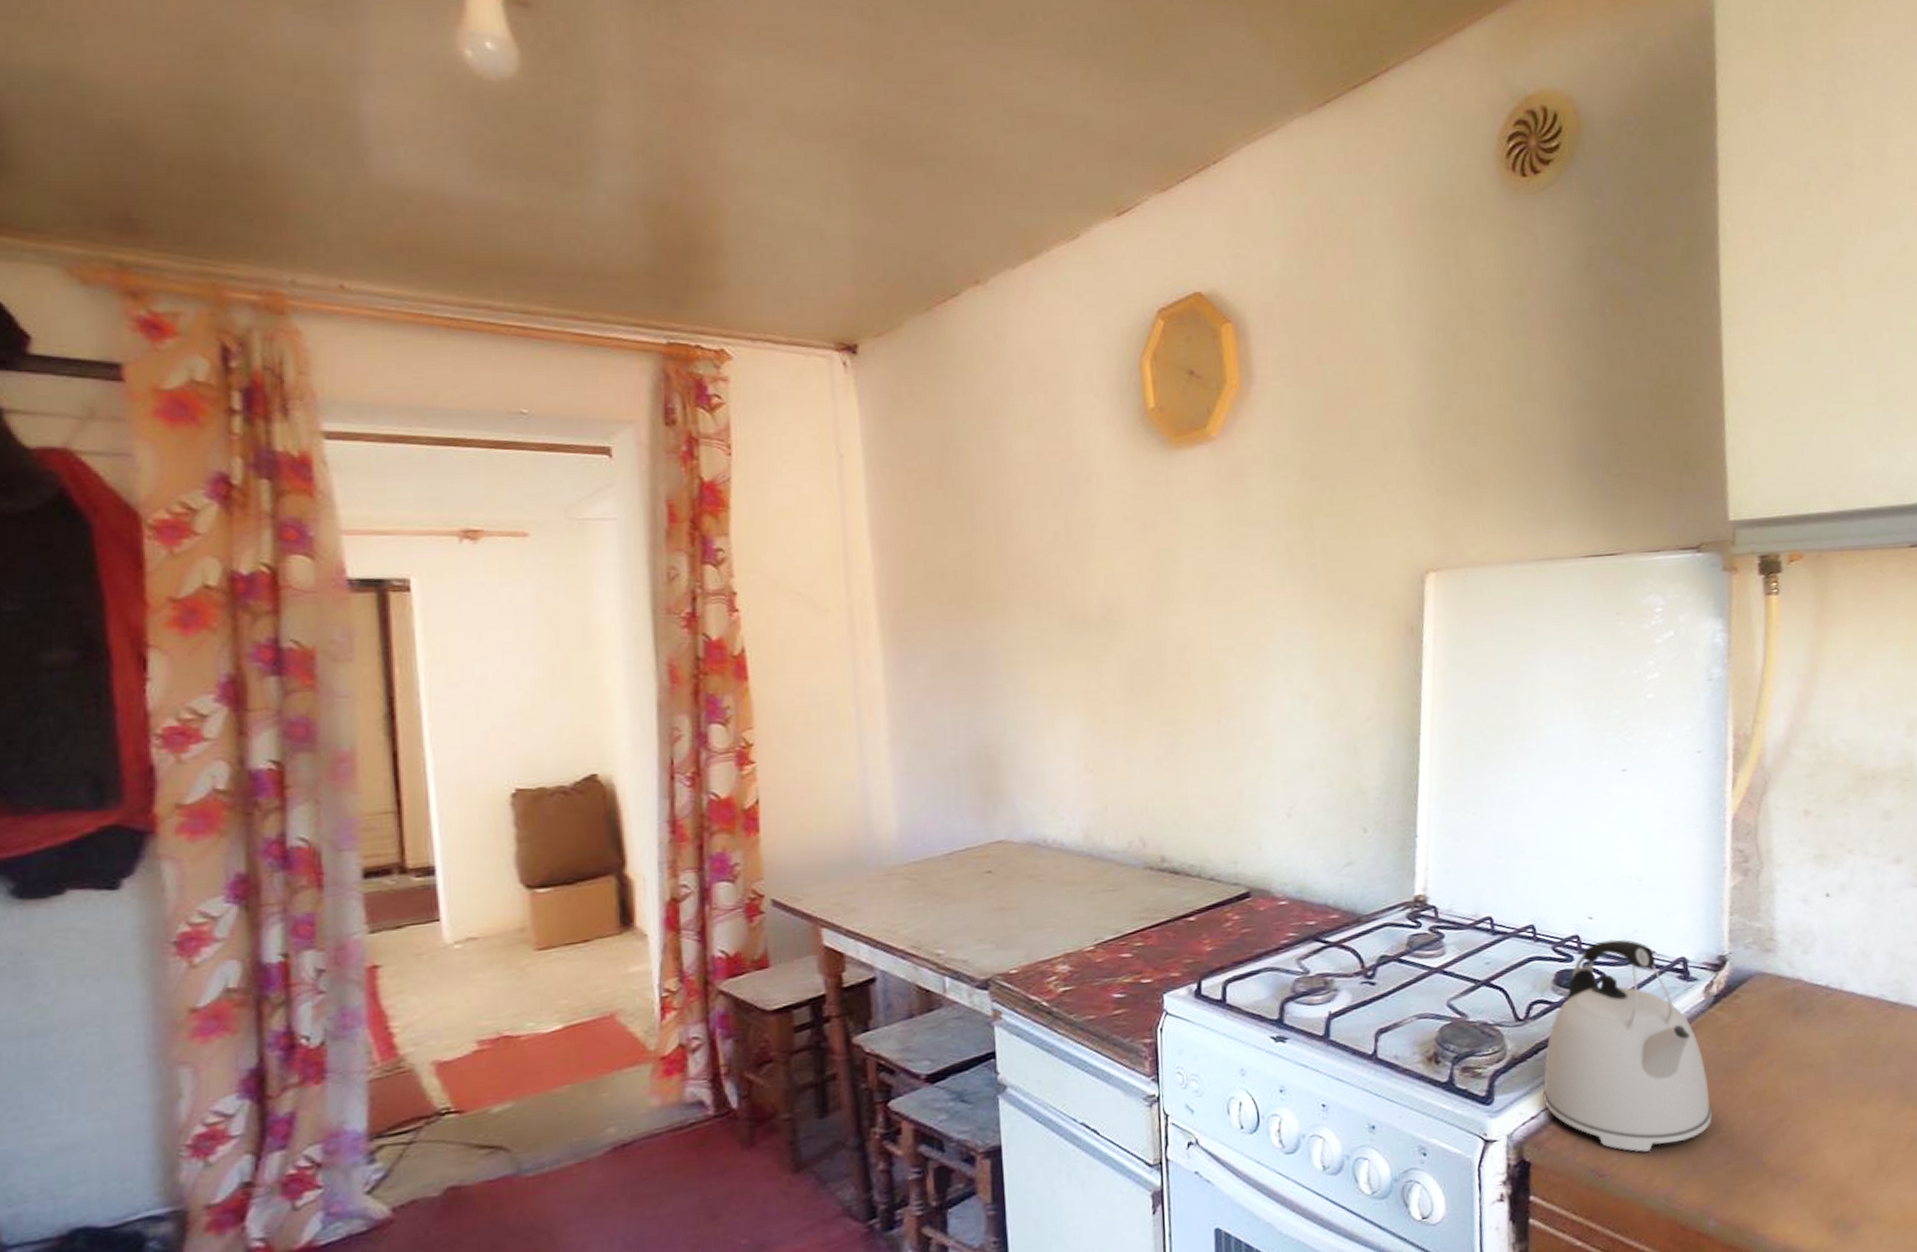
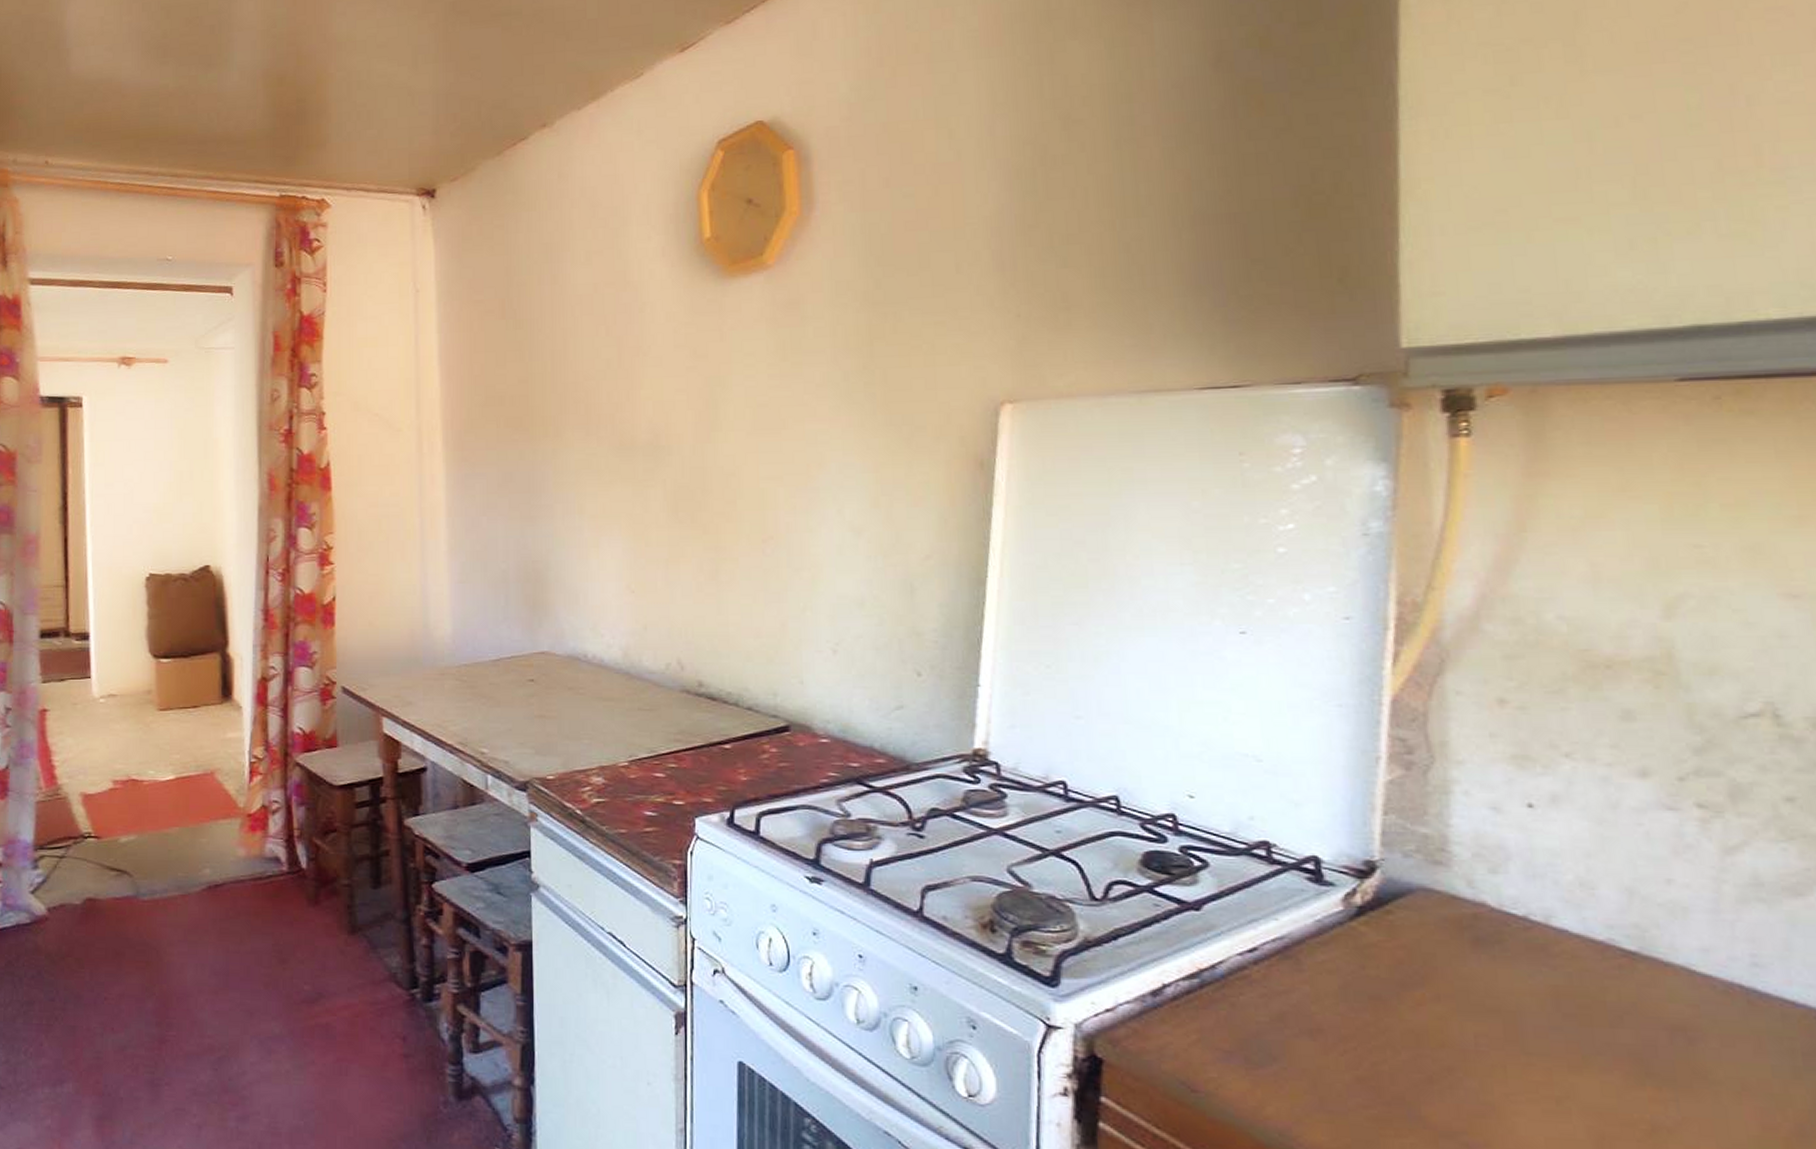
kettle: present [1542,939,1712,1152] -> none [1121,824,1349,1074]

